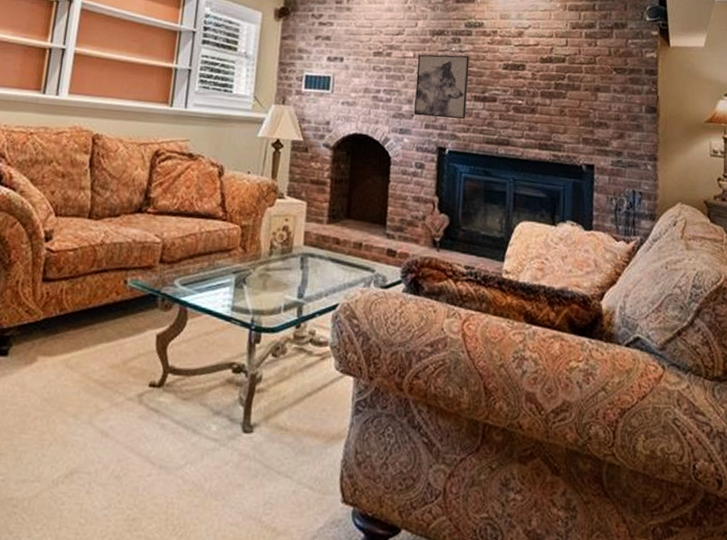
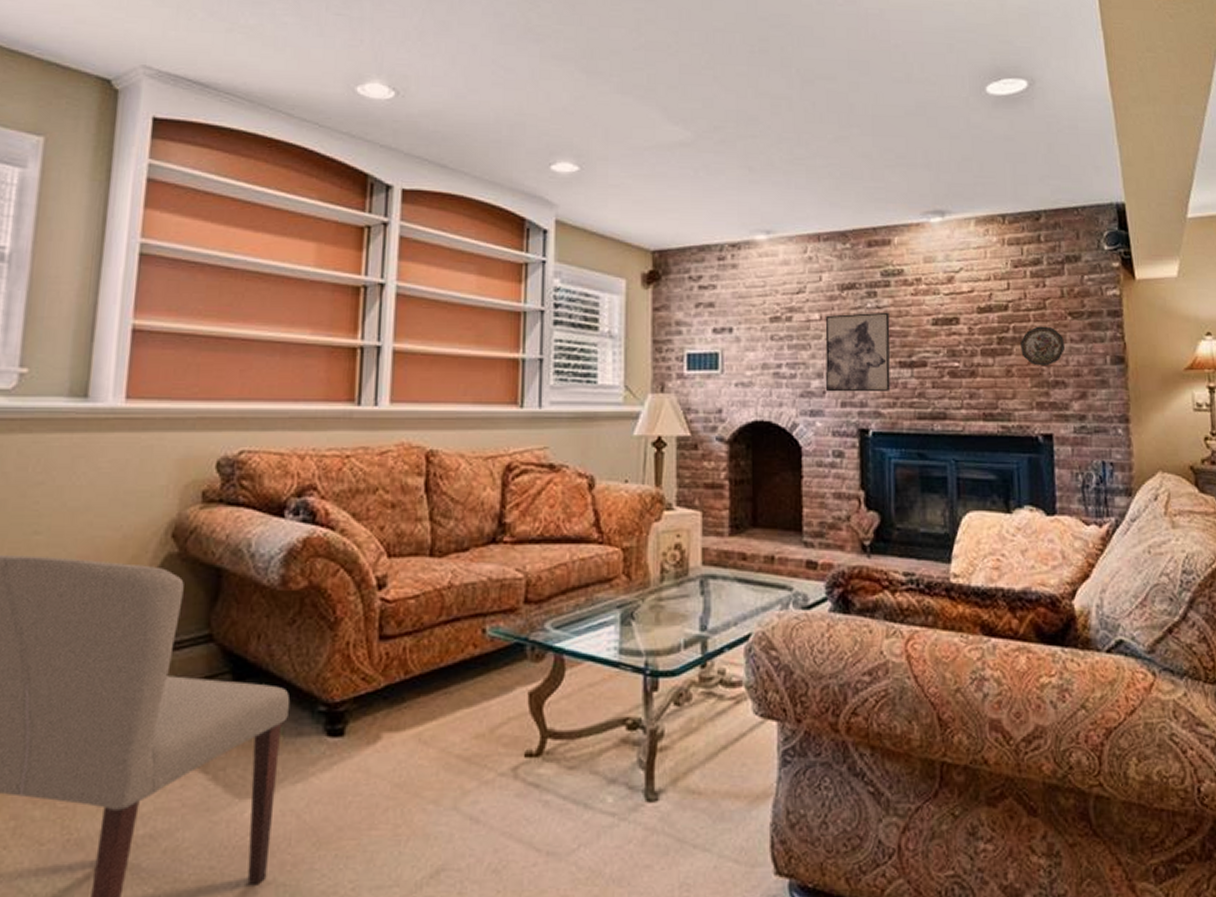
decorative plate: none [572,77,610,110] -> present [1019,326,1066,366]

